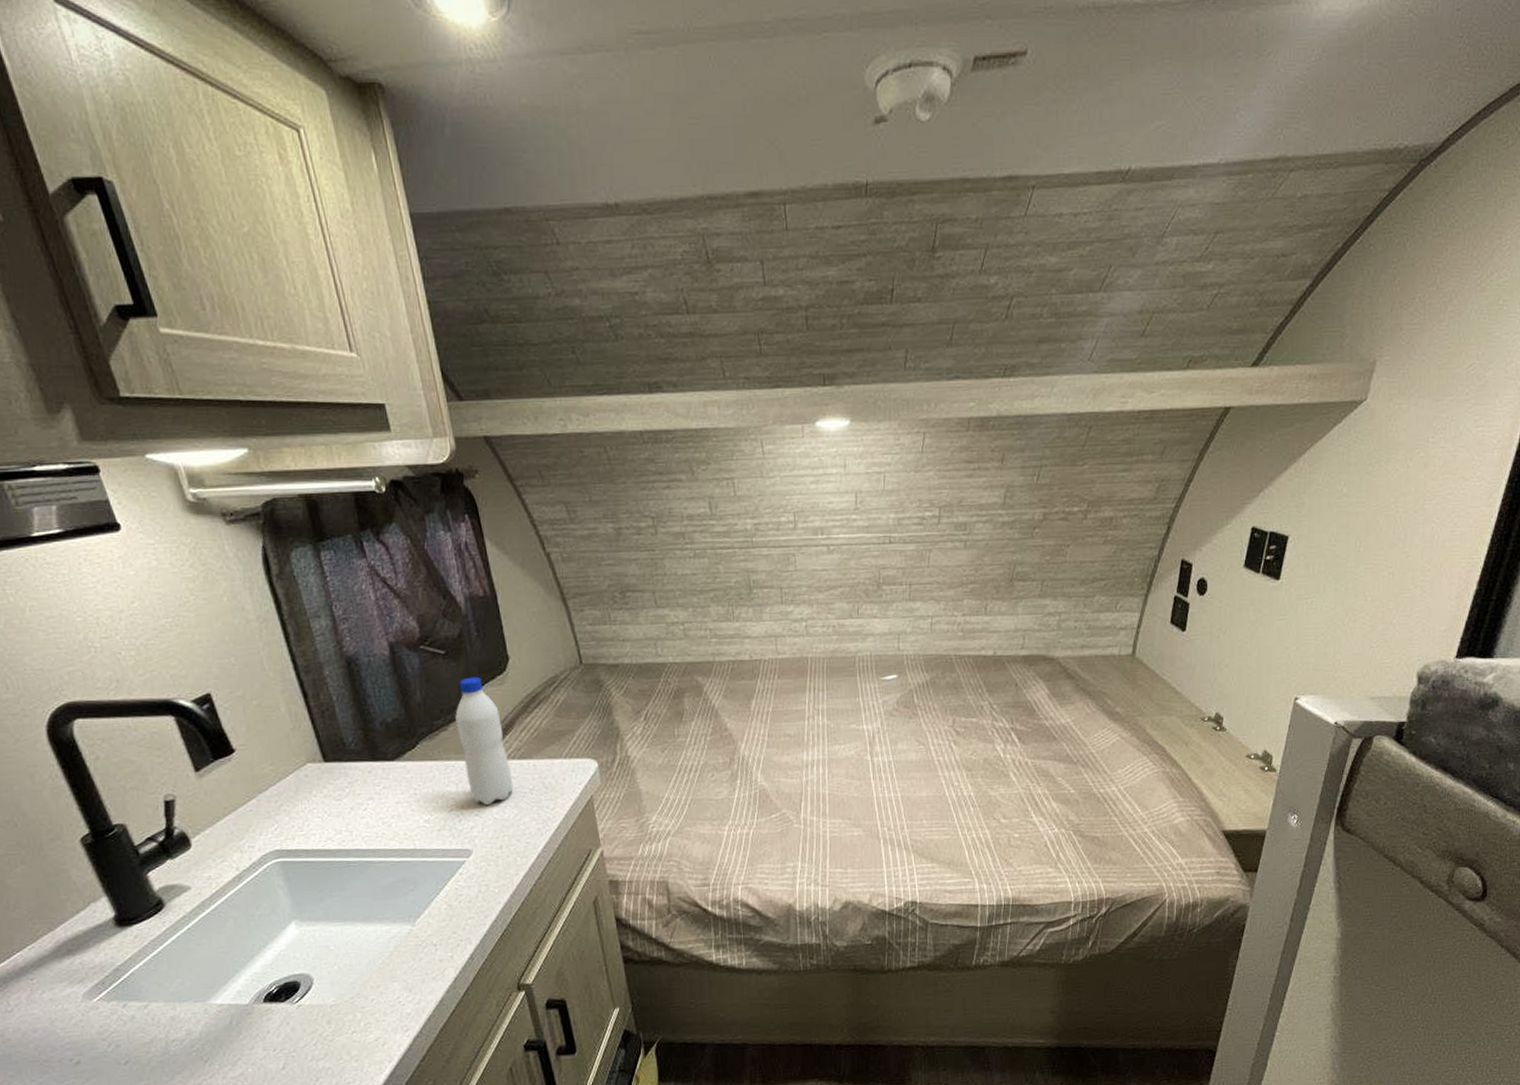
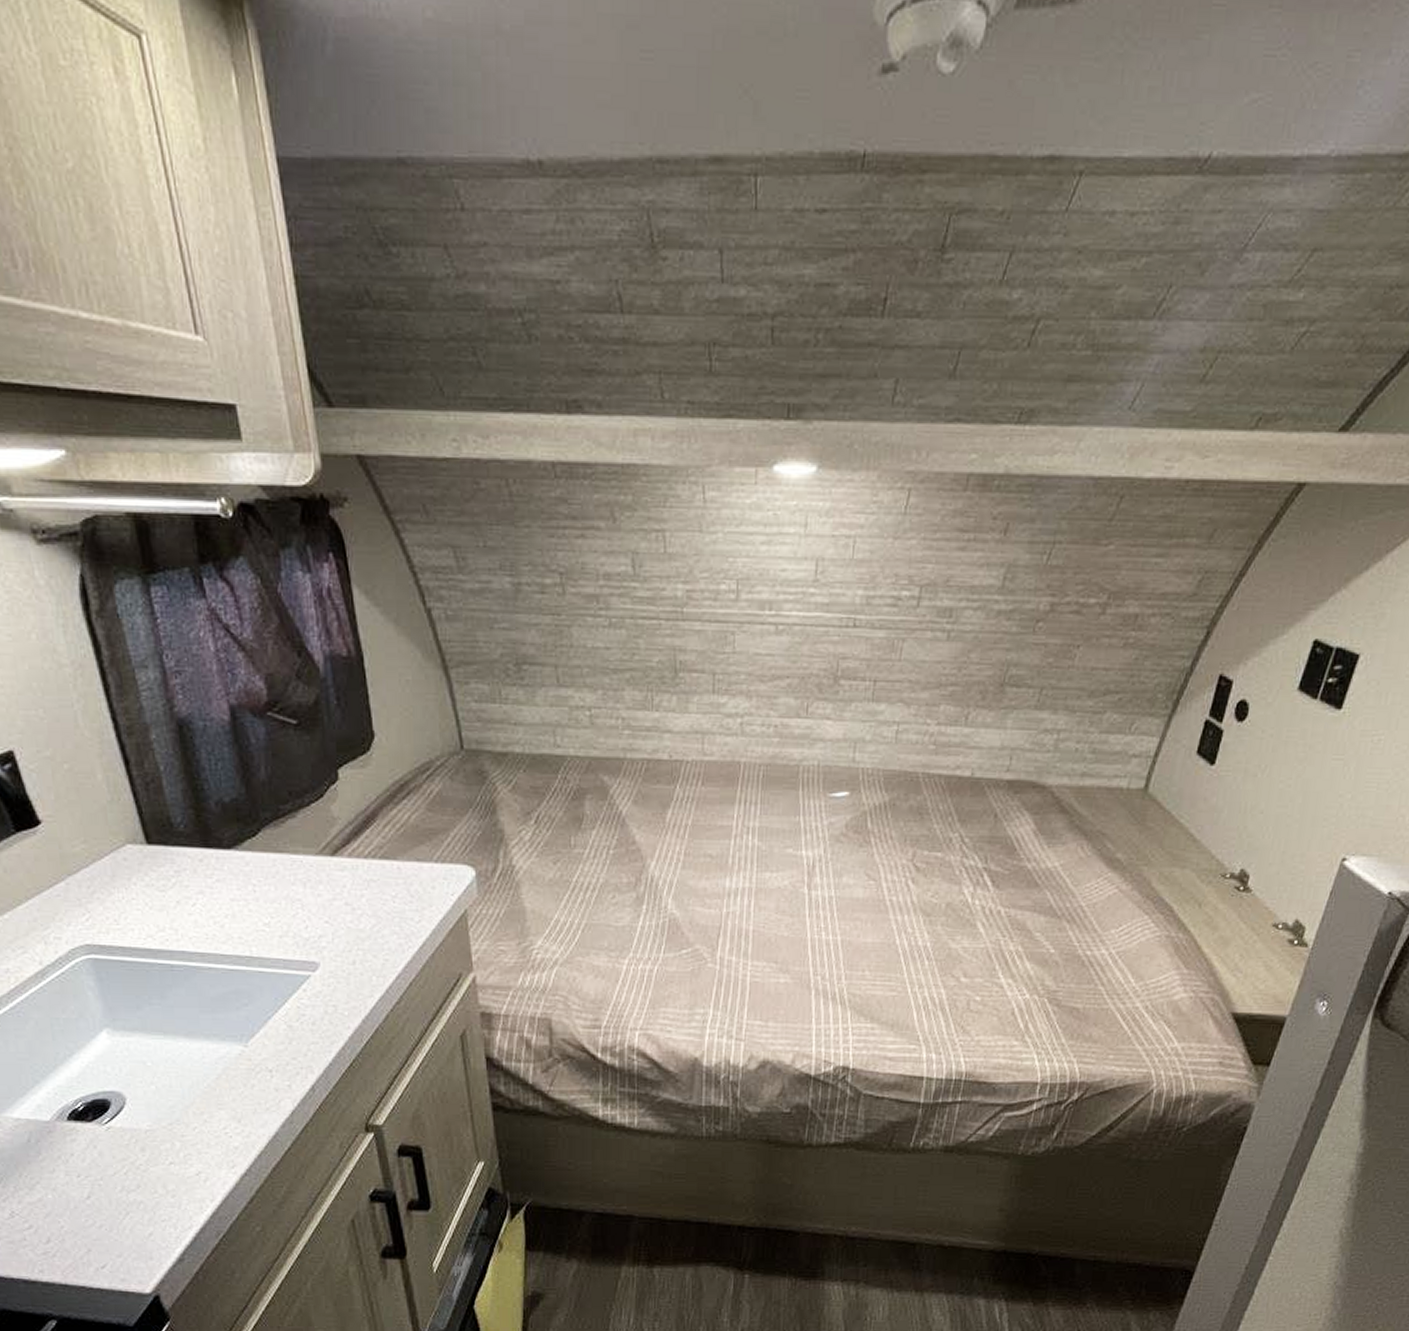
water bottle: present [455,677,513,806] -> none [306,755,372,912]

